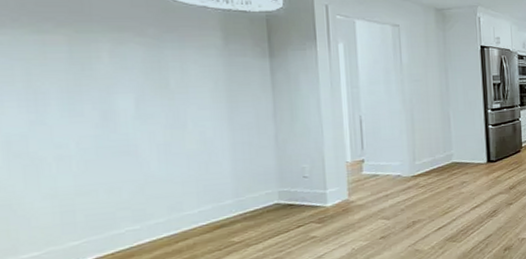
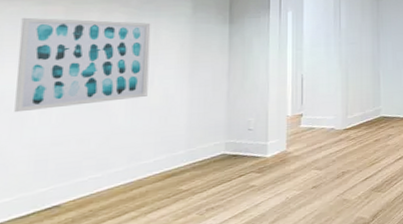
wall art: none [15,48,182,160] -> present [14,17,151,113]

